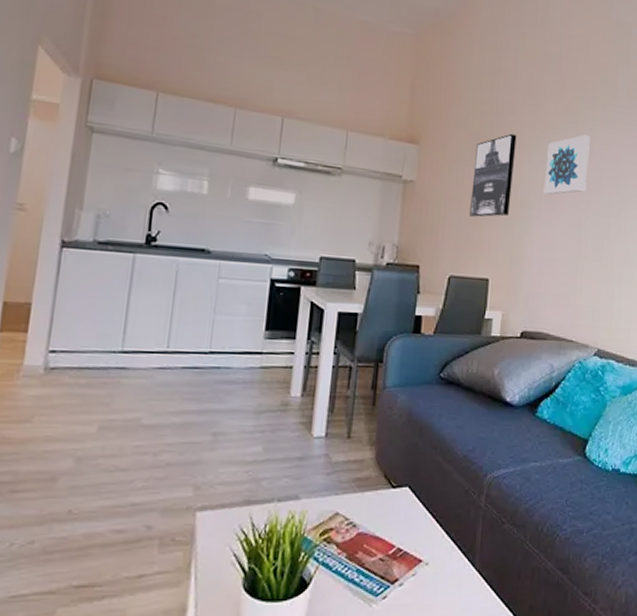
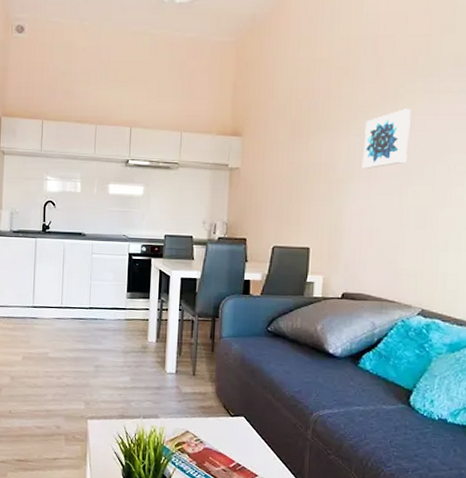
wall art: present [470,133,517,218] -> none [290,116,334,195]

